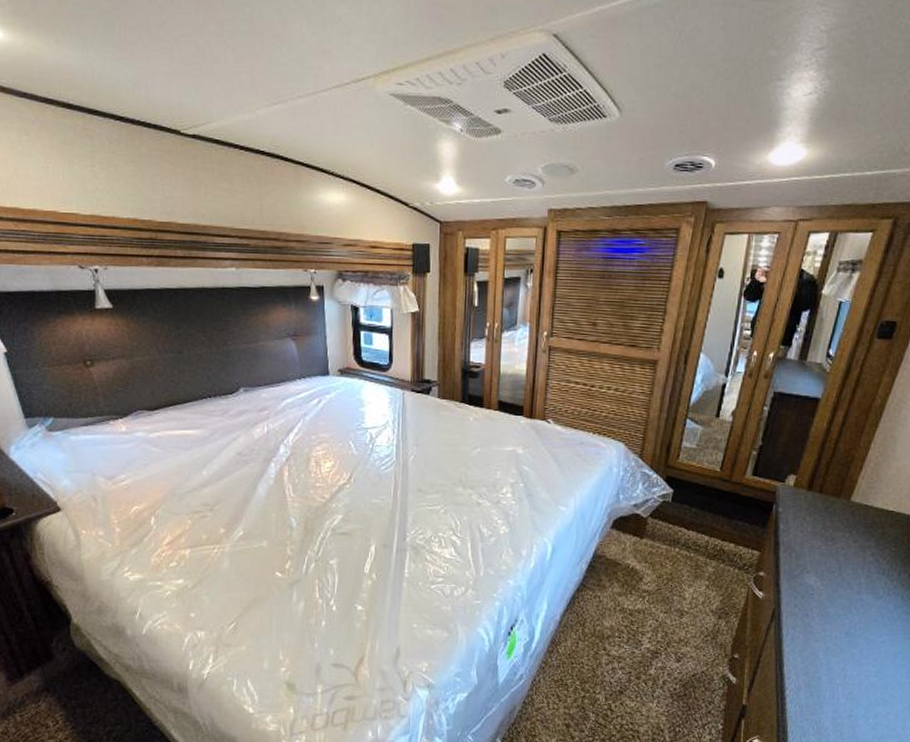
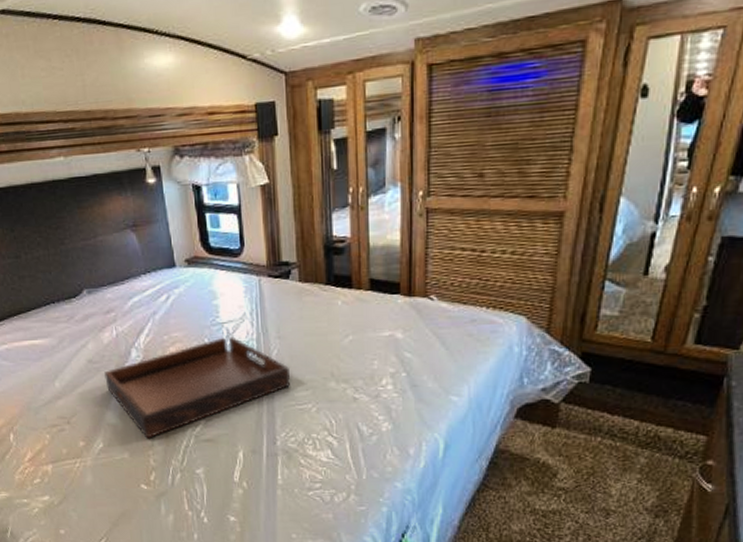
serving tray: none [252,441,424,529] -> present [104,336,291,439]

